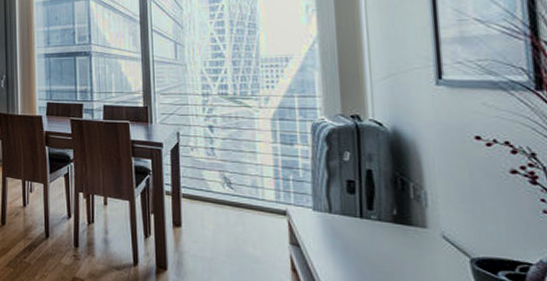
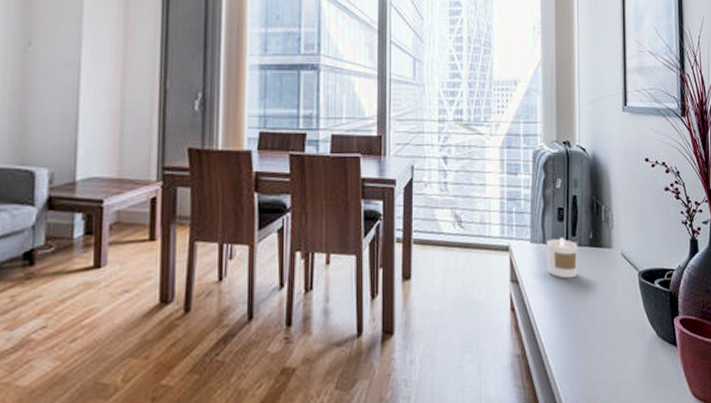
candle: none [334,209,378,252] -> present [547,238,578,279]

